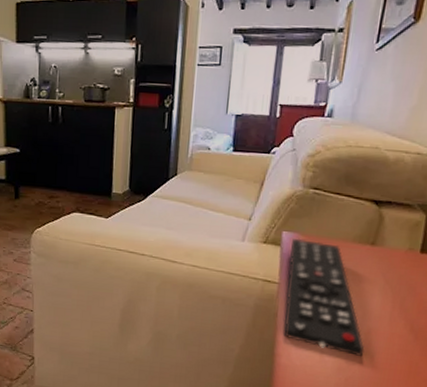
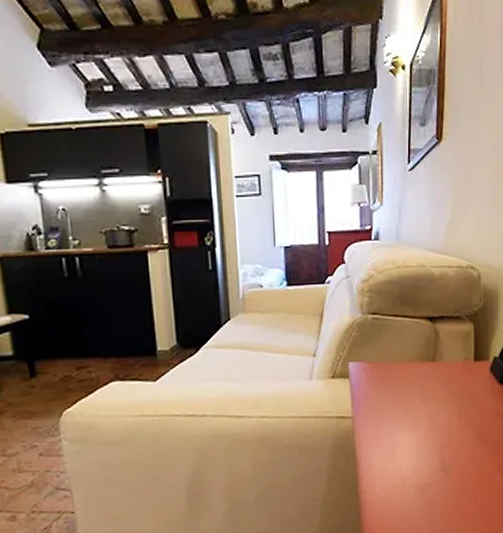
remote control: present [283,238,365,356] -> none [359,367,441,474]

